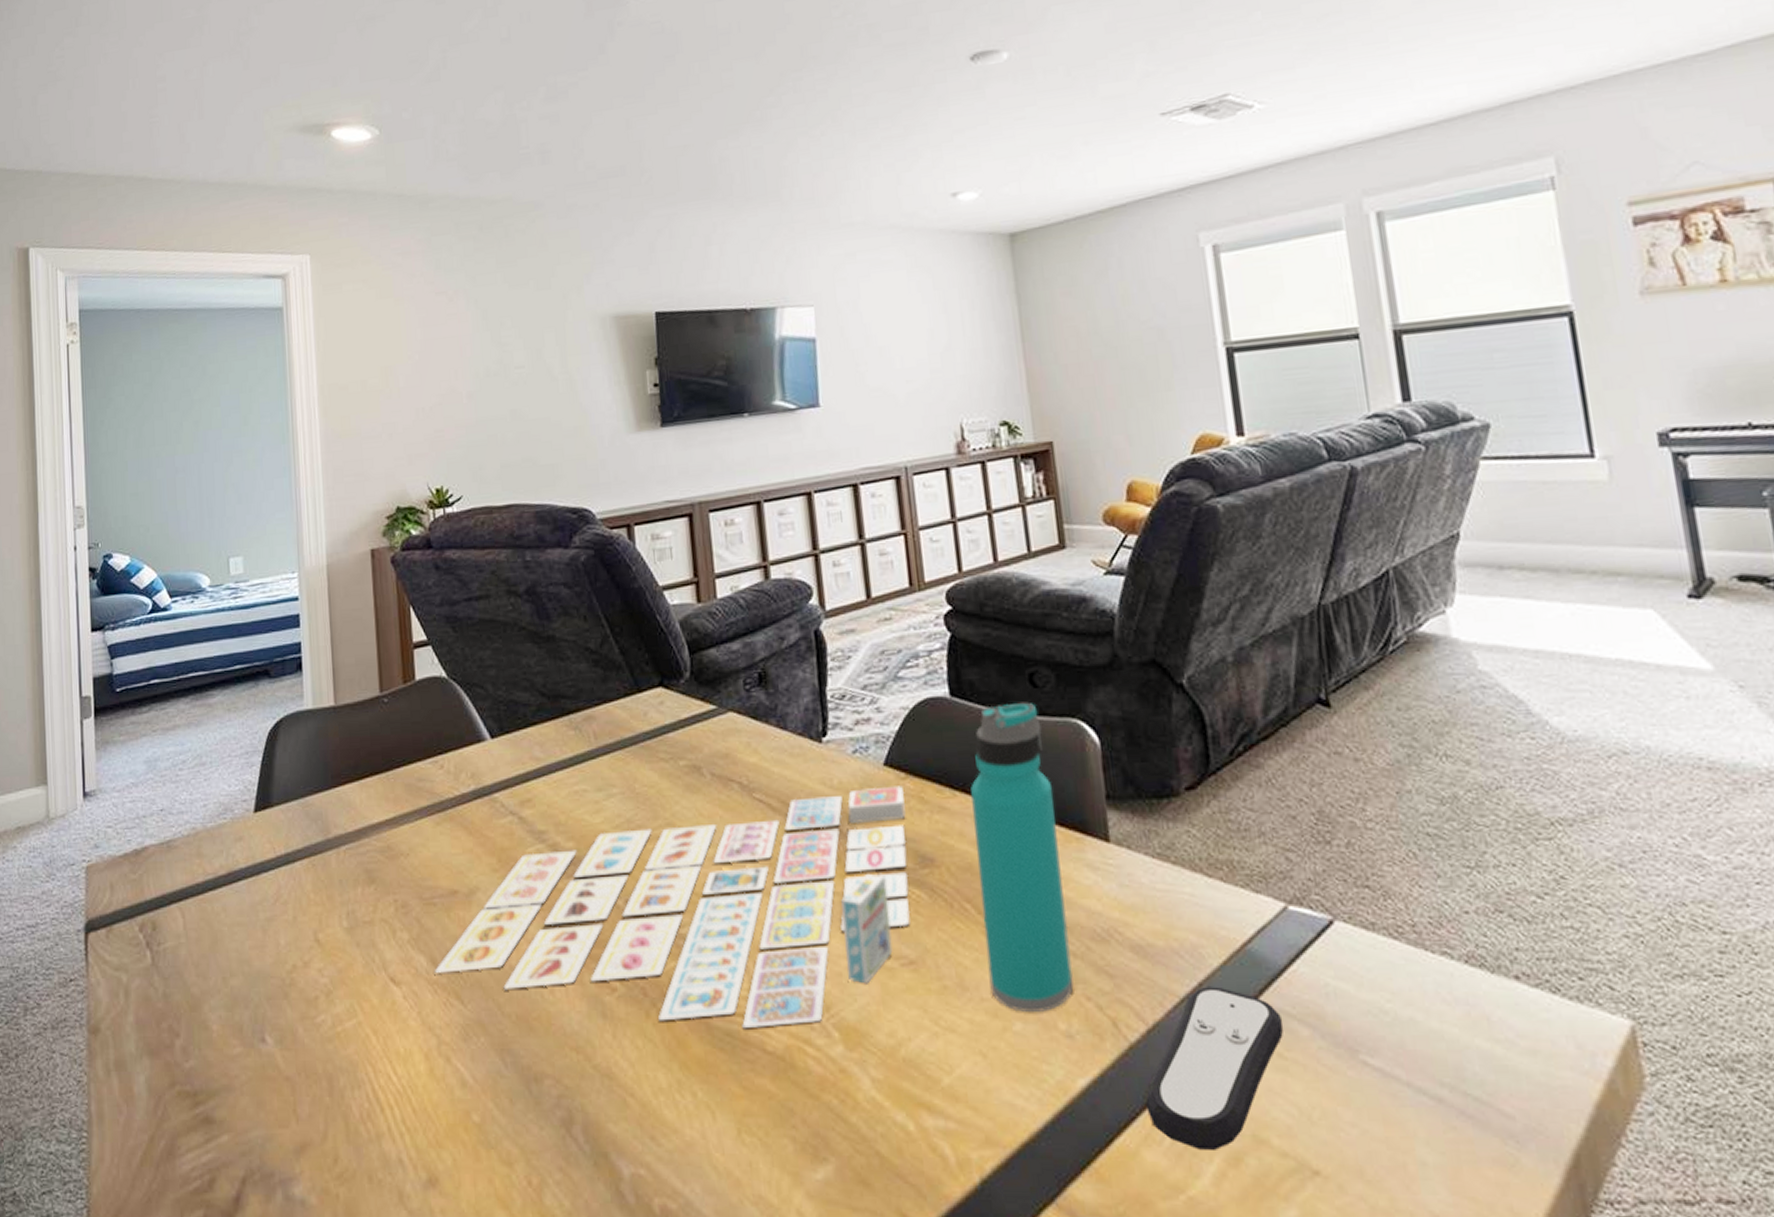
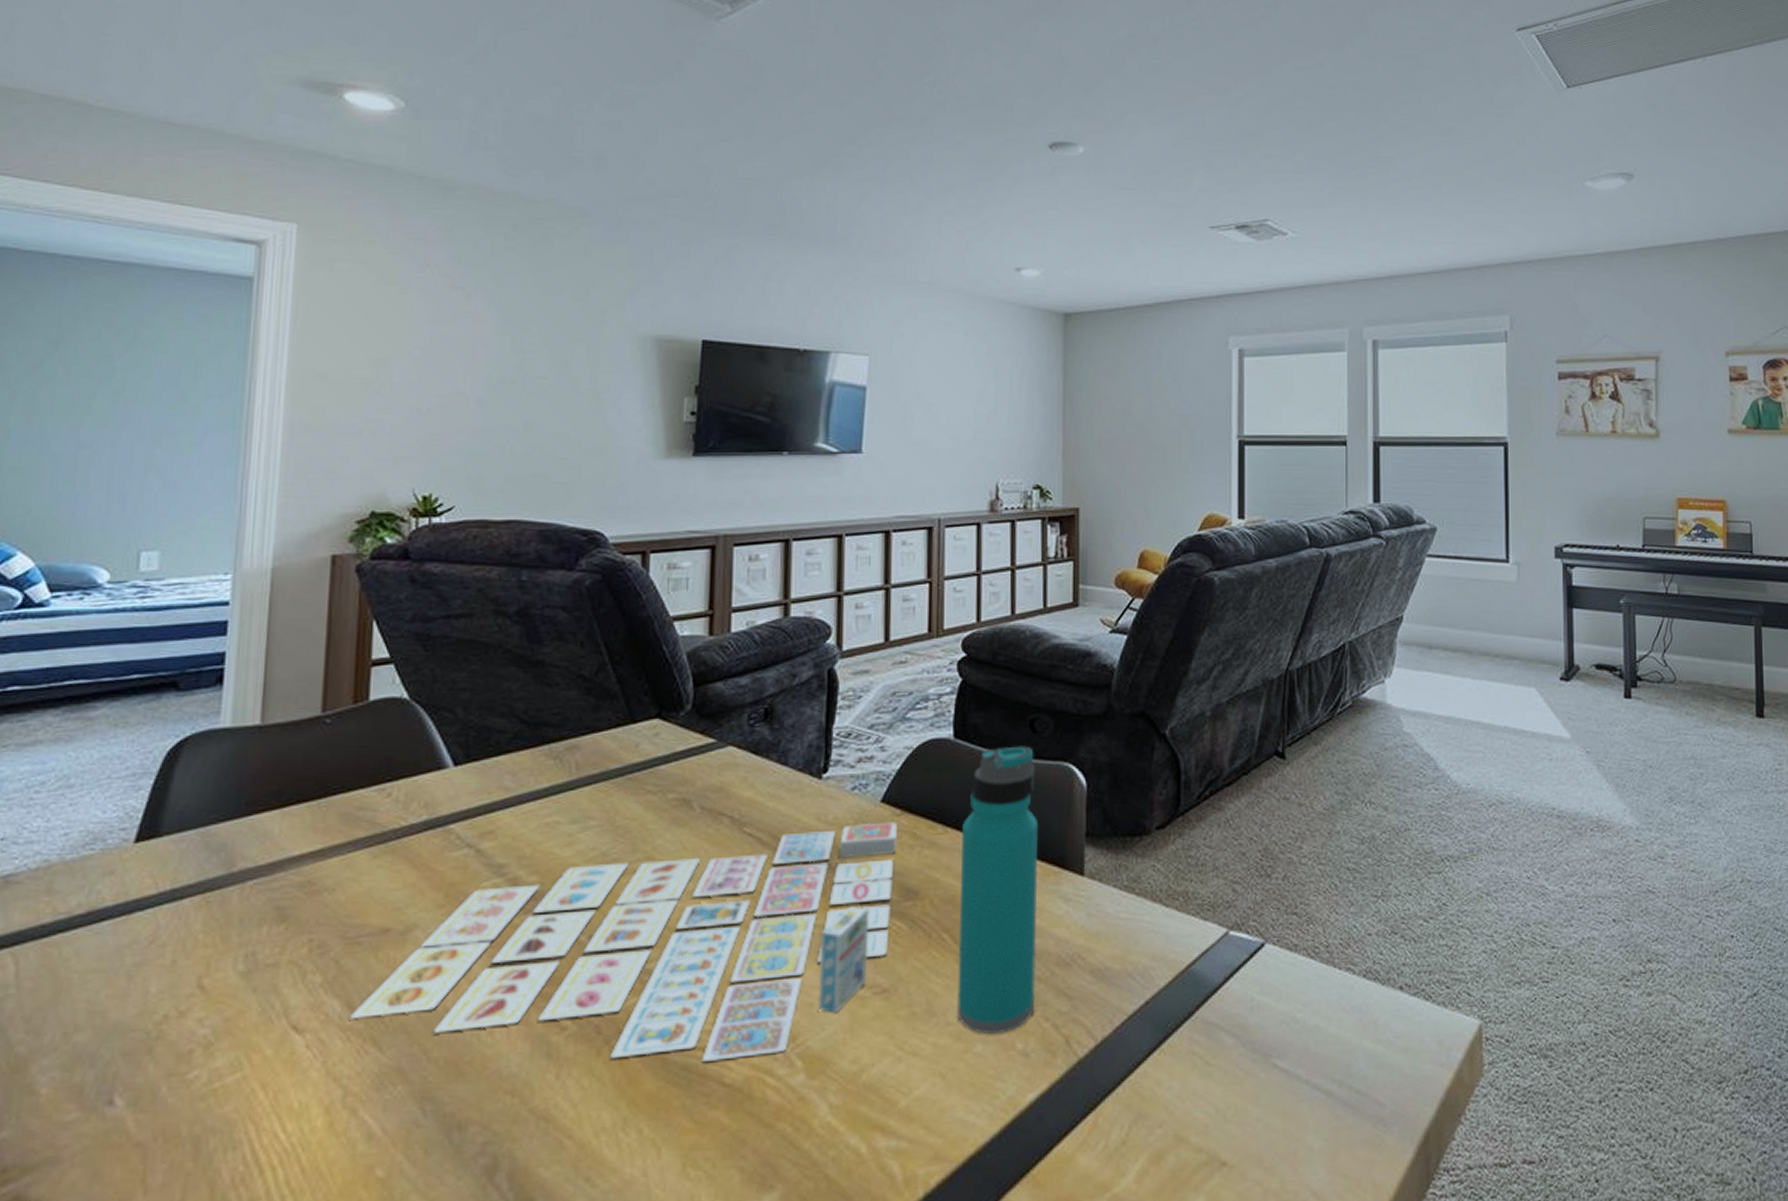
remote control: present [1145,986,1284,1150] -> none [1086,1004,1213,1151]

